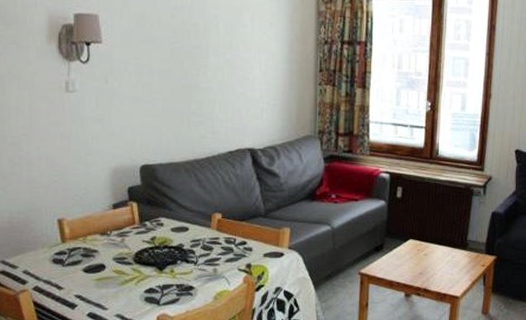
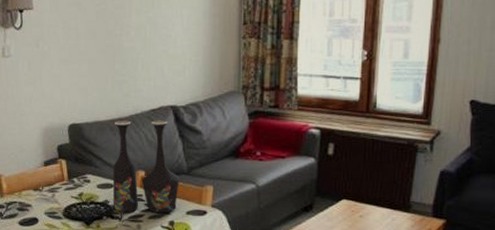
vase: none [188,162,257,257] -> present [113,120,180,213]

